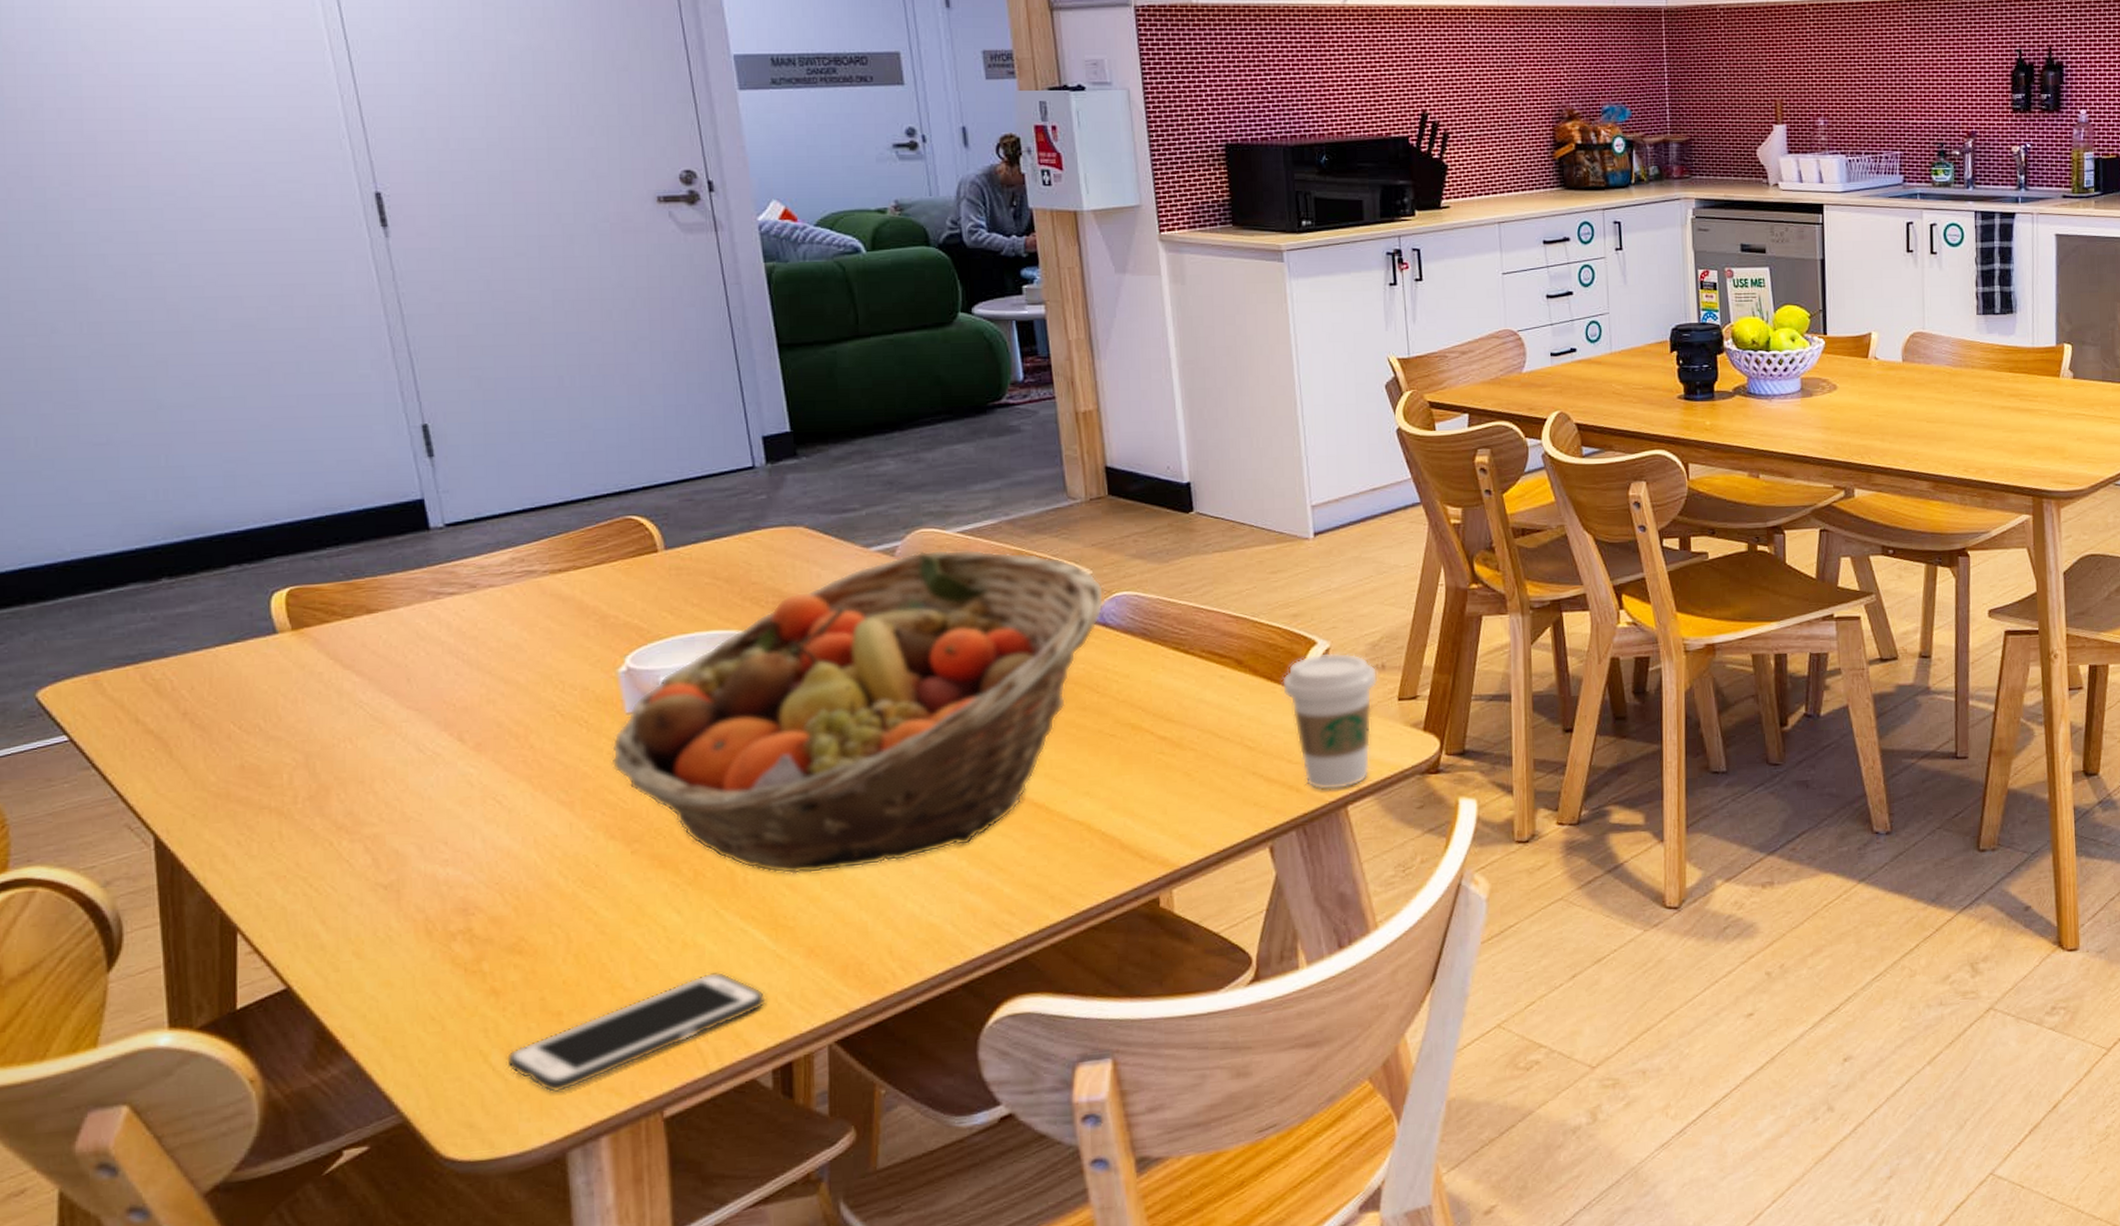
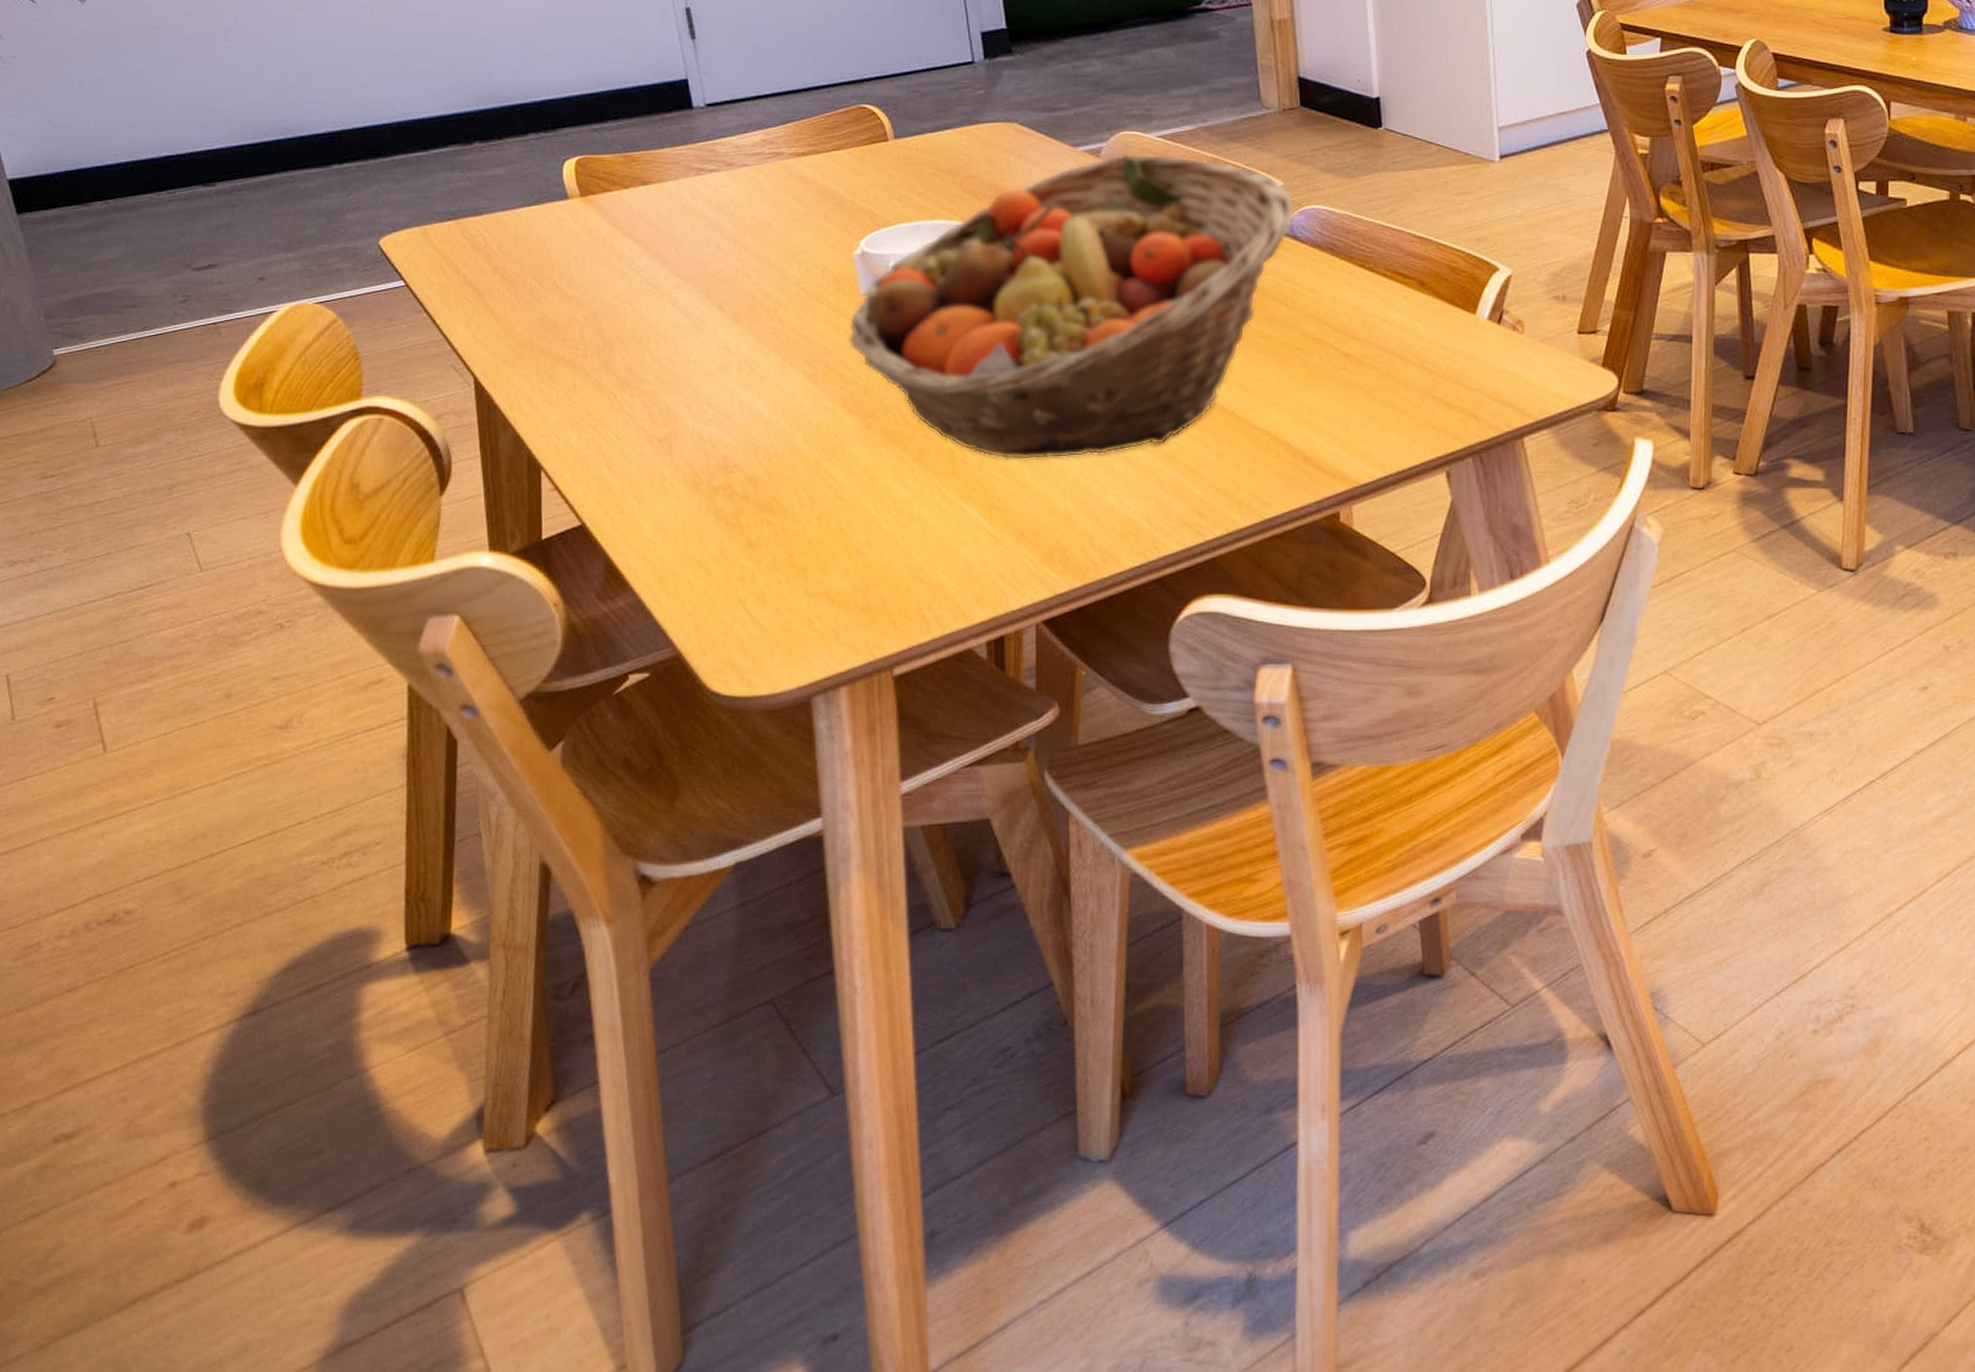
cell phone: present [506,971,766,1093] -> none [760,545,982,643]
coffee cup: present [1281,652,1378,791] -> none [1463,280,1558,420]

